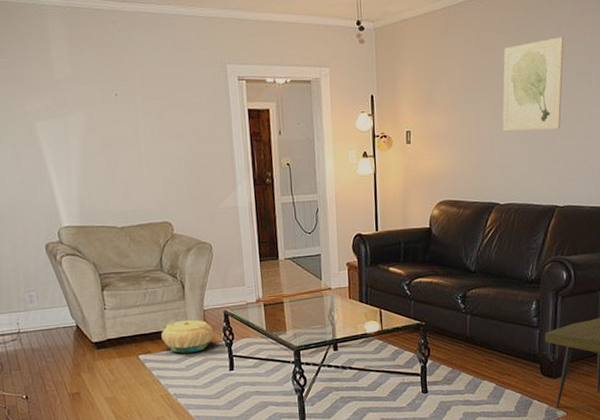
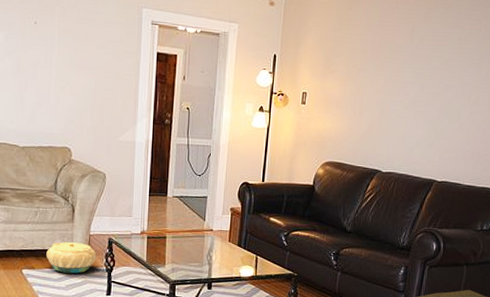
wall art: present [502,37,564,131] -> none [393,24,461,109]

